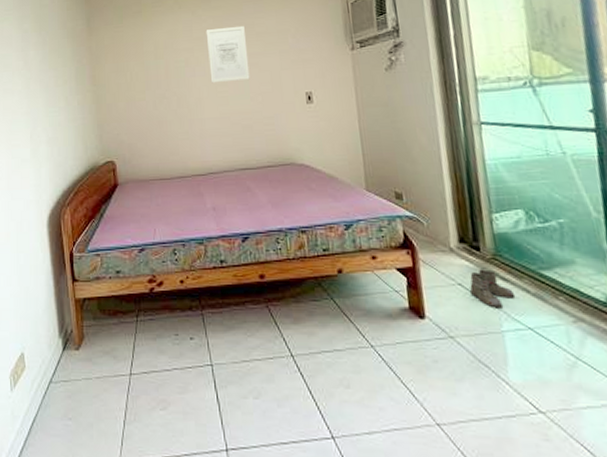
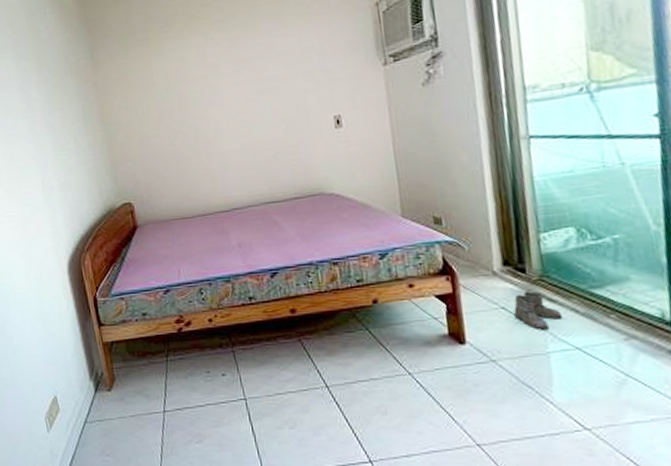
wall art: present [205,25,250,83] -> none [220,46,272,113]

